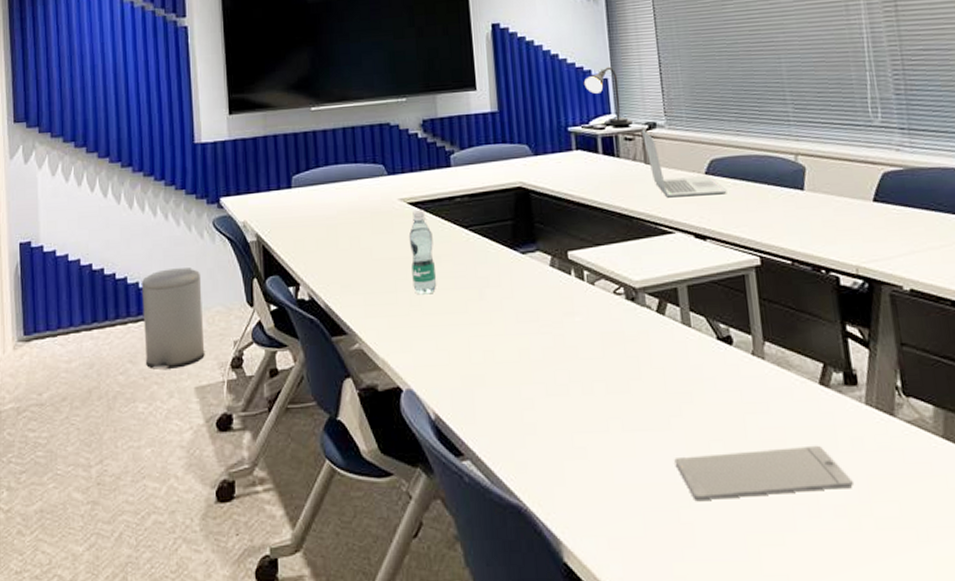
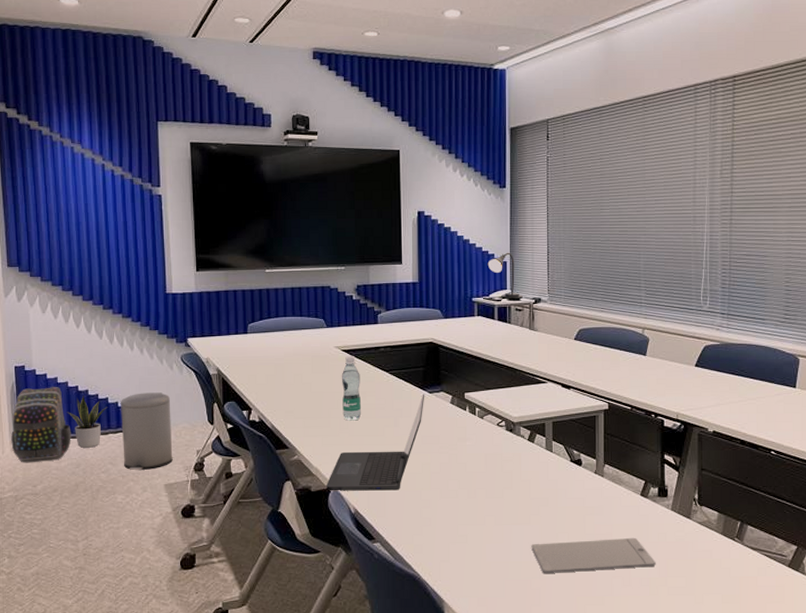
backpack: none [14,266,84,365] -> present [11,387,72,463]
potted plant: none [78,276,126,343] -> present [66,396,107,448]
laptop: none [397,255,517,391] -> present [326,394,425,491]
laptop: present [641,129,727,198] -> none [529,303,589,356]

